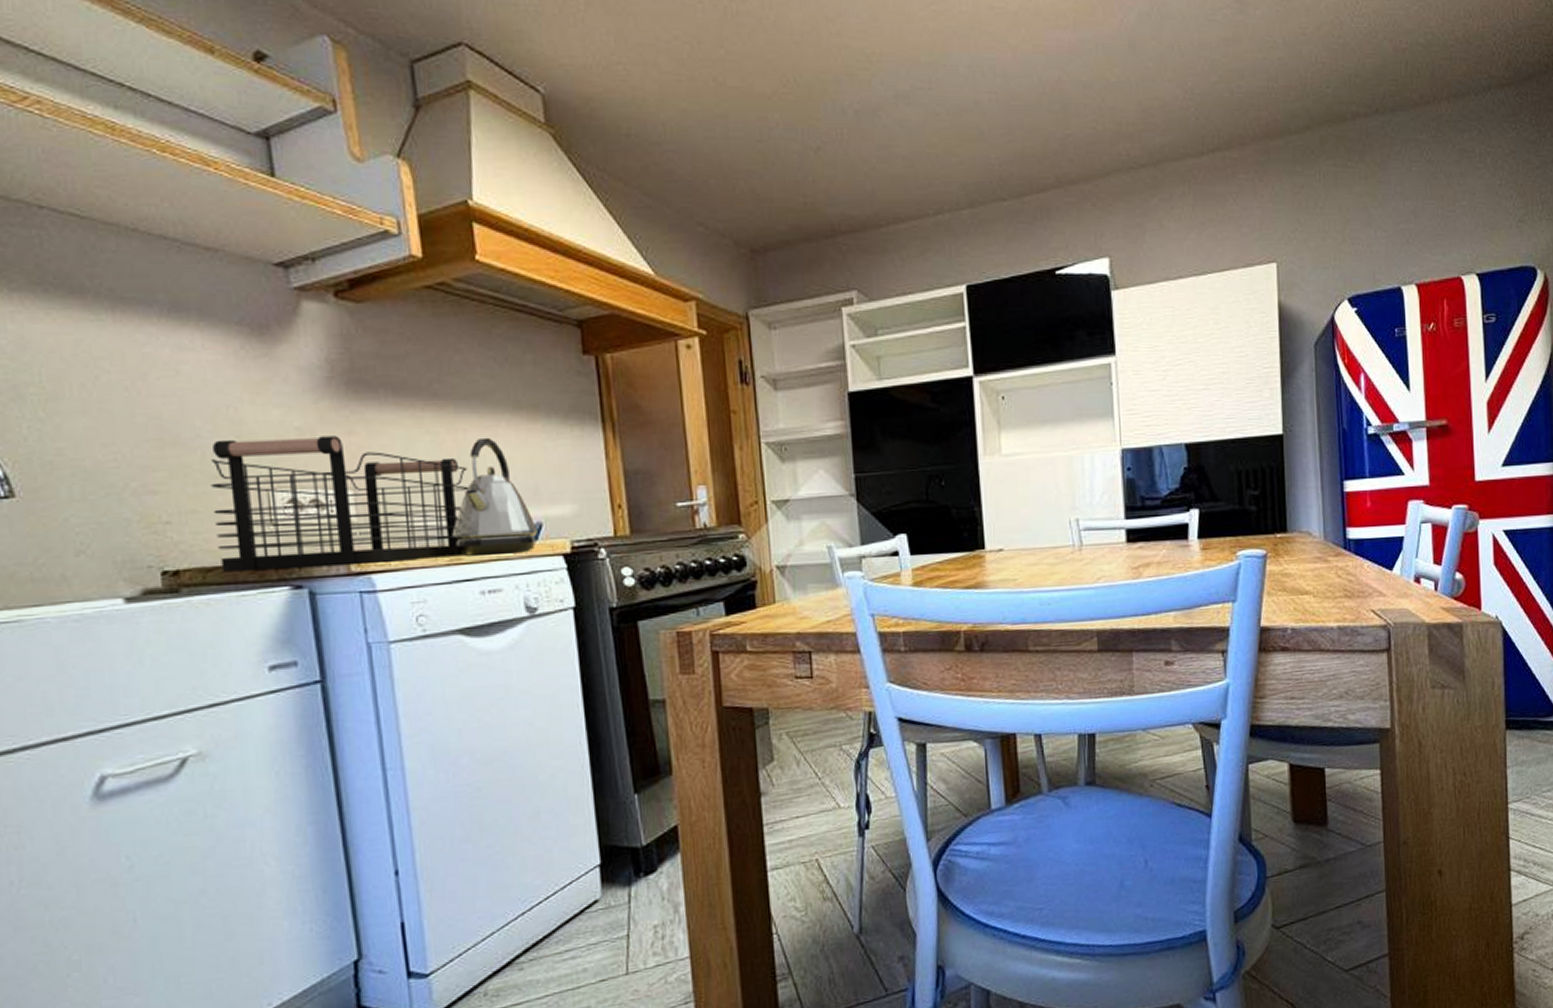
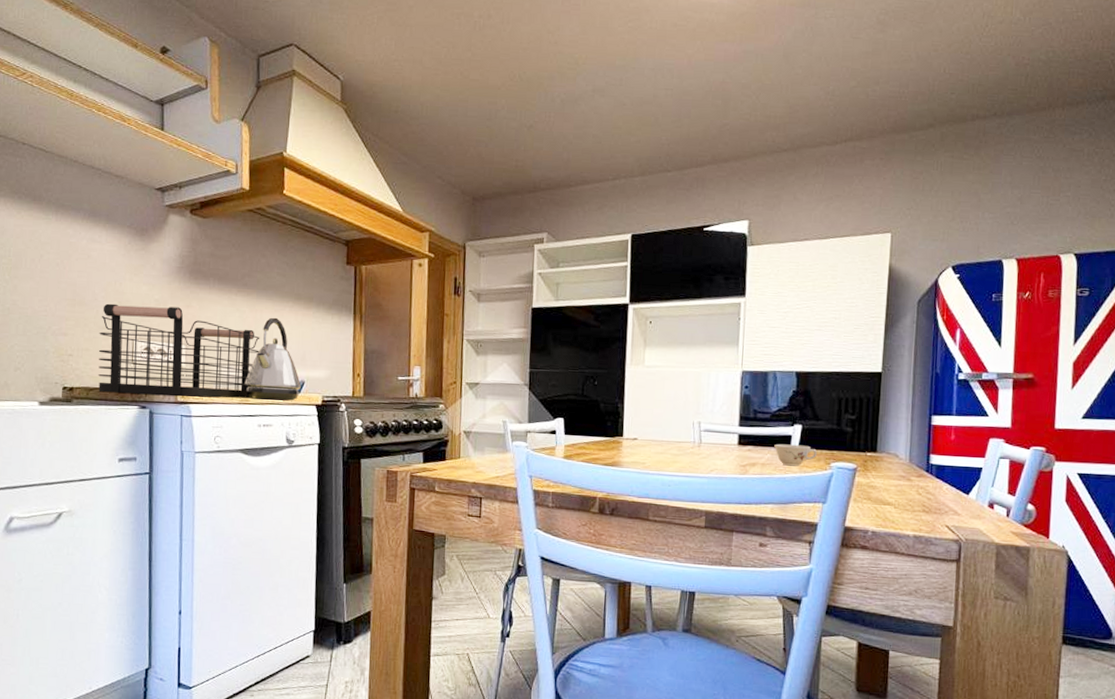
teacup: none [1169,533,1221,562] -> present [774,444,818,467]

